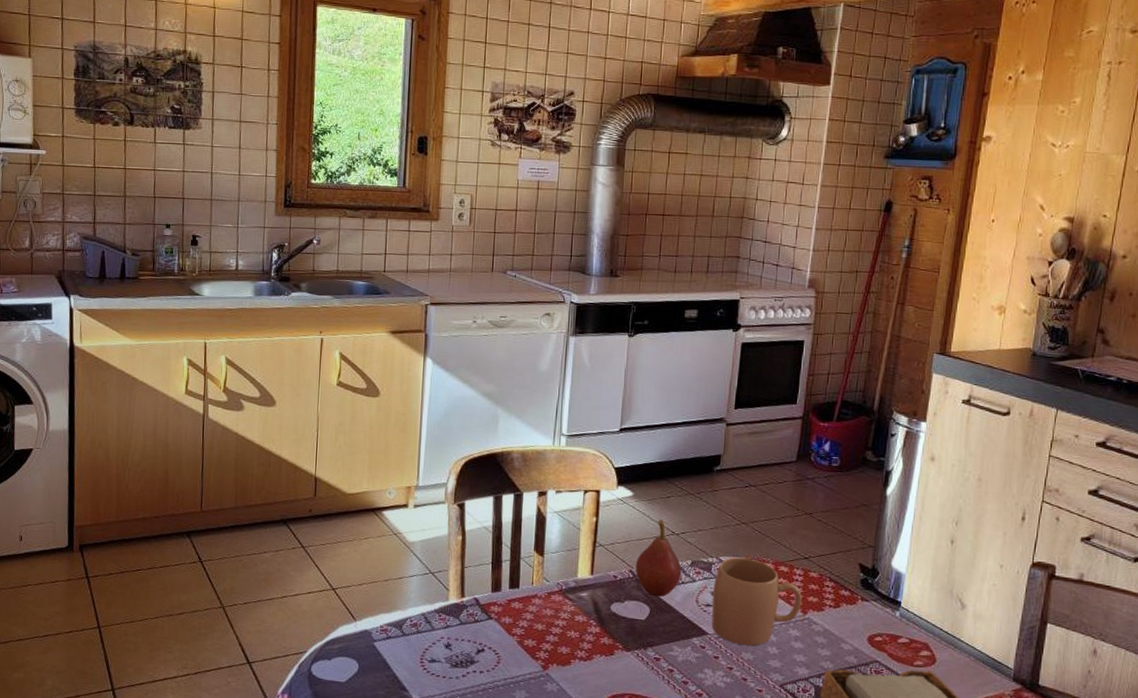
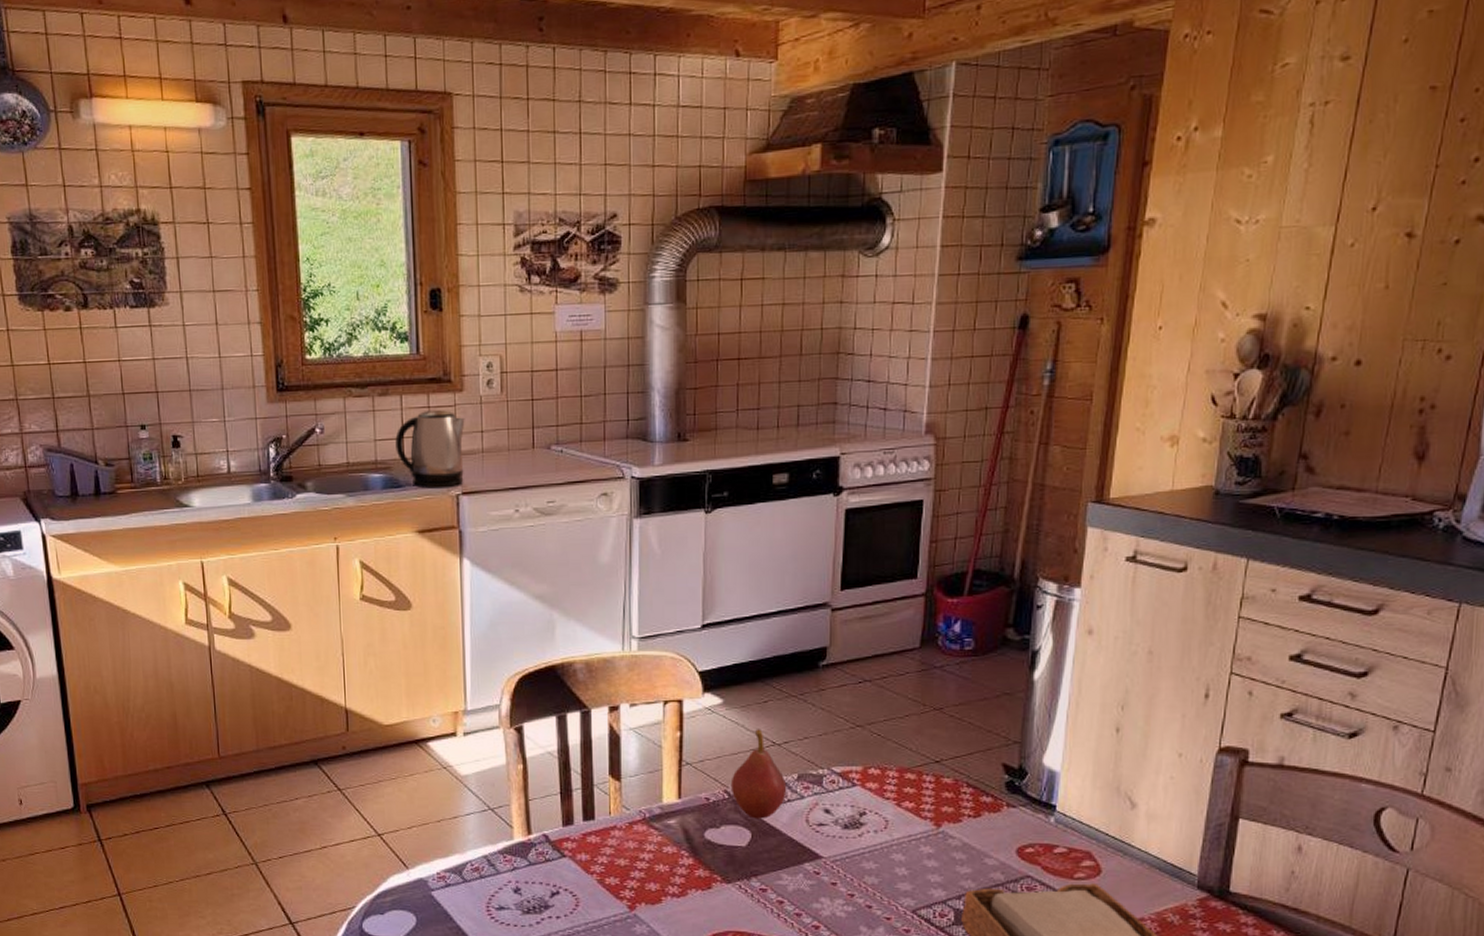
kettle: none [378,234,438,299] -> present [395,410,465,490]
mug: present [711,557,802,646] -> none [825,766,934,867]

